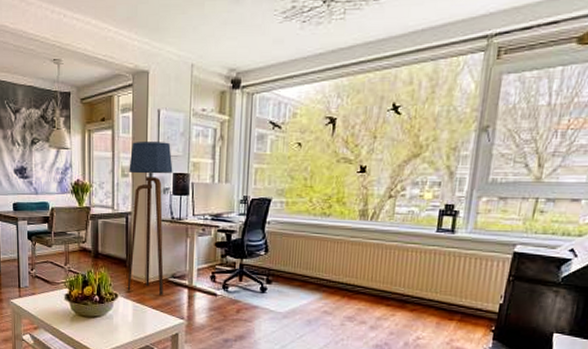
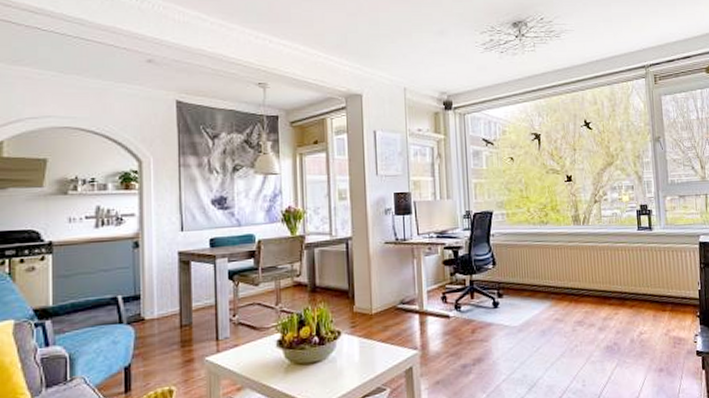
floor lamp: present [127,142,173,295] -> none [346,162,394,326]

